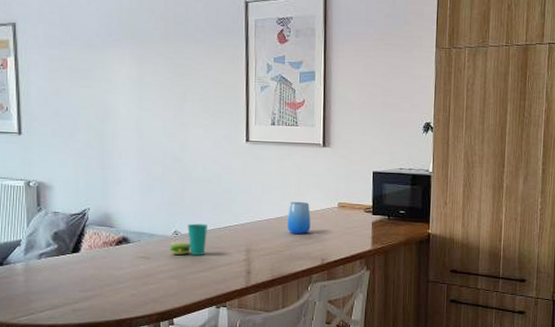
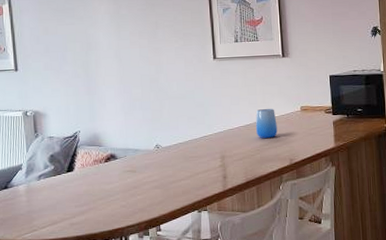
cup: present [169,223,207,255] -> none [152,136,185,166]

